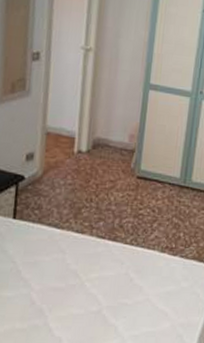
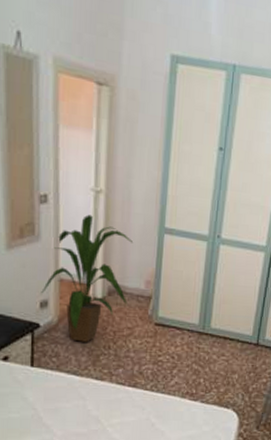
house plant: none [28,71,120,195] -> present [41,214,134,342]

